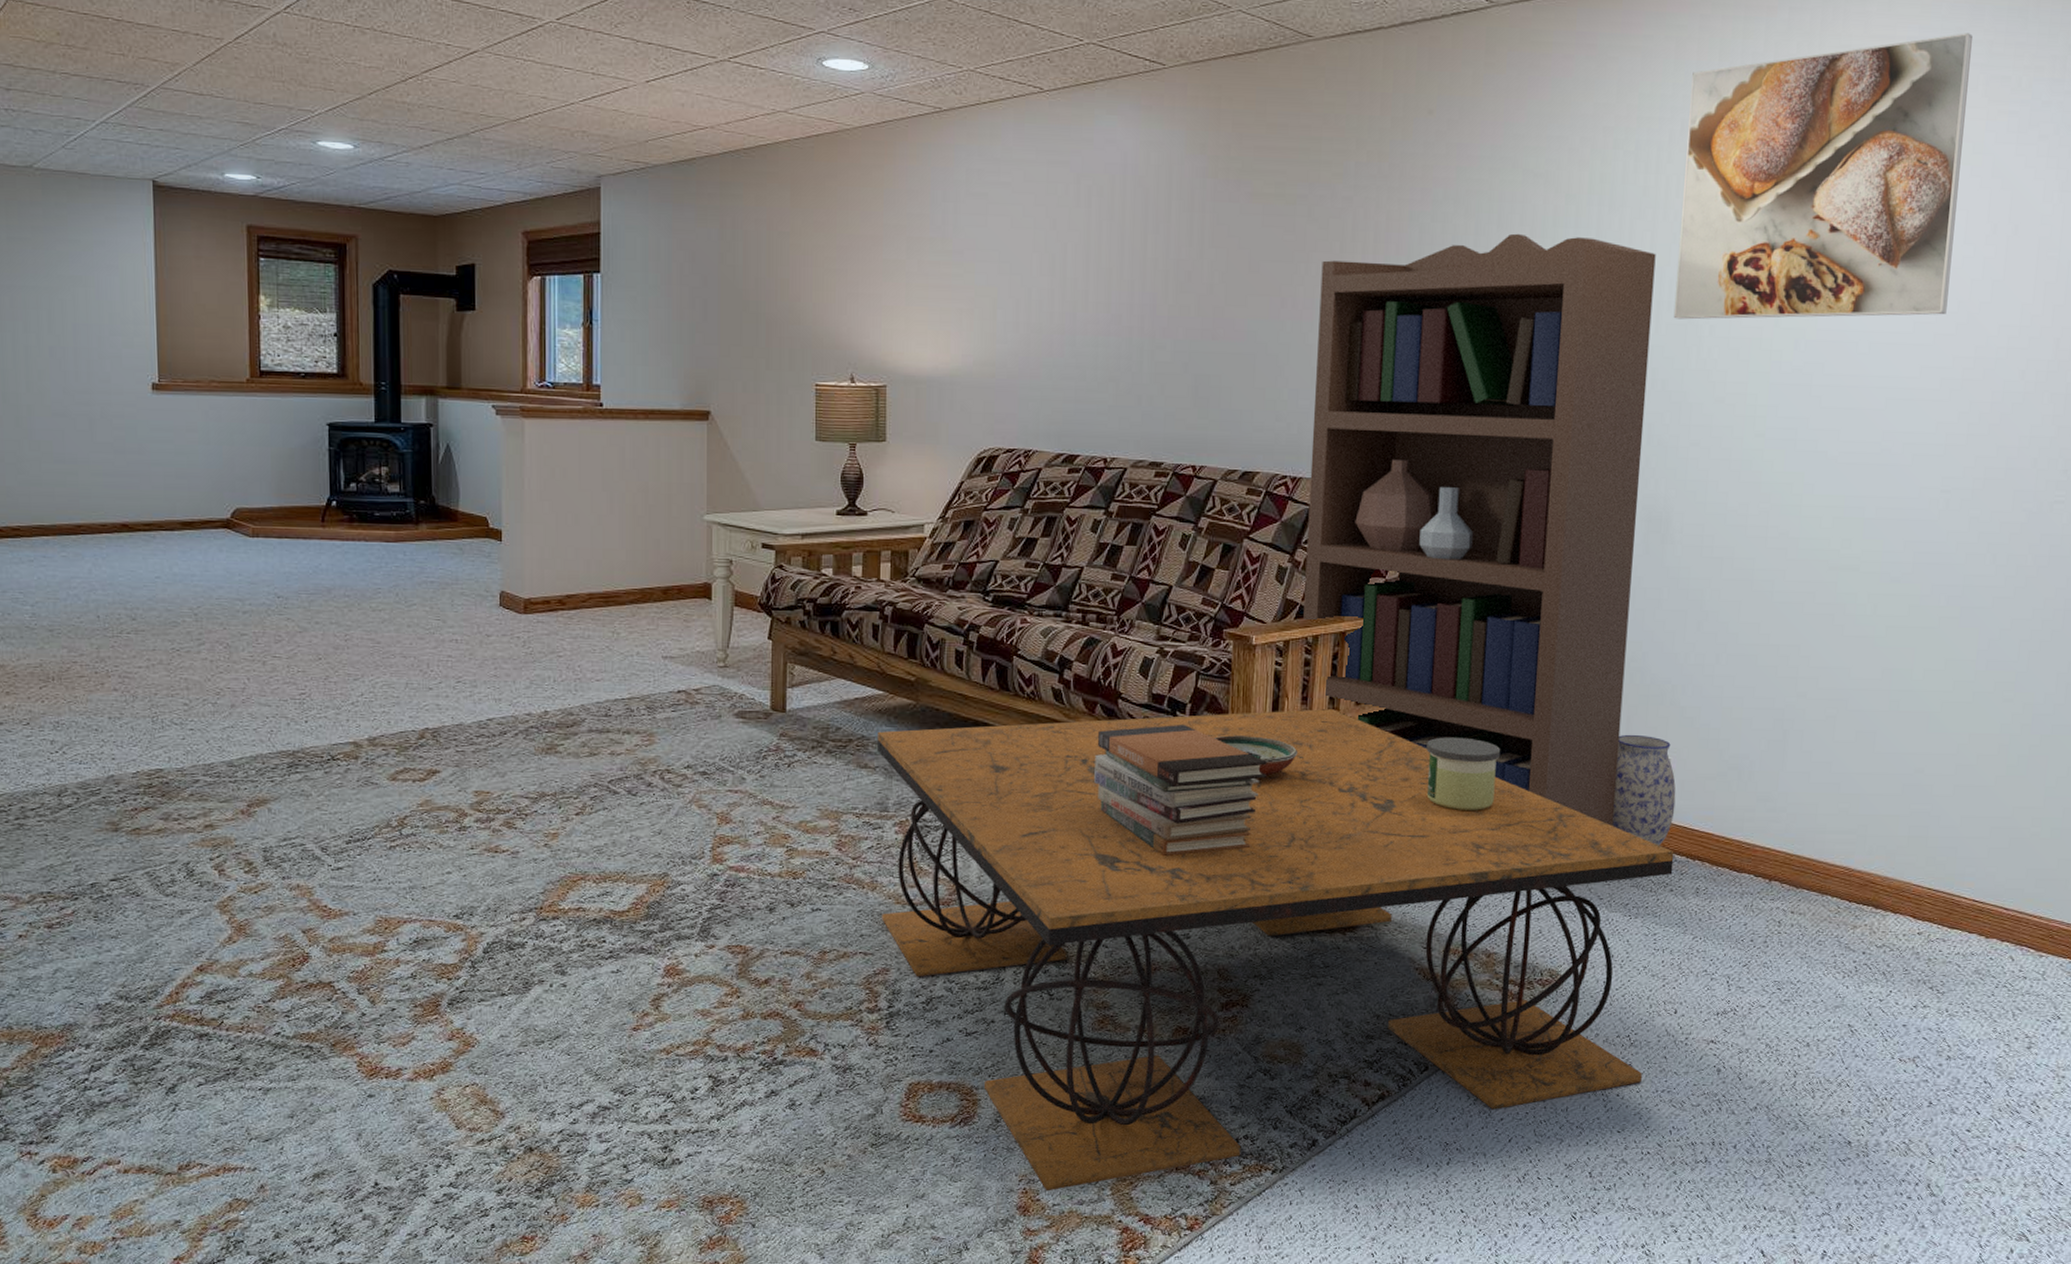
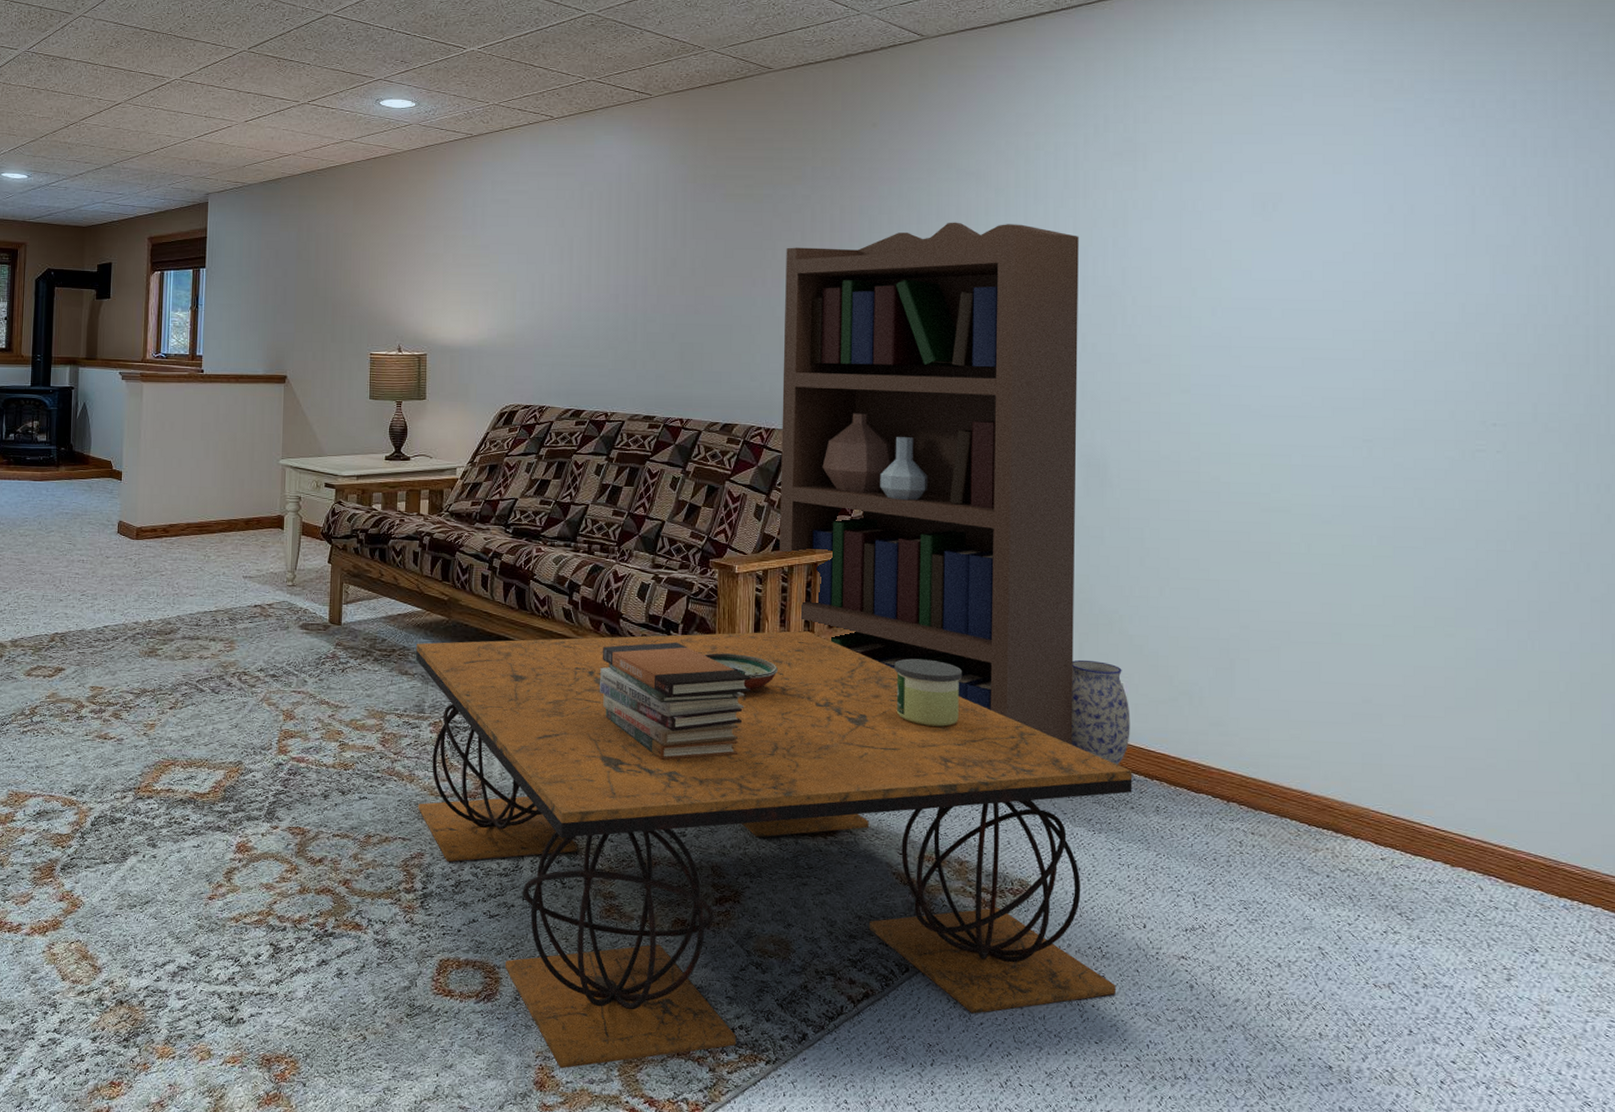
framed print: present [1673,33,1972,320] -> none [1098,45,1353,292]

